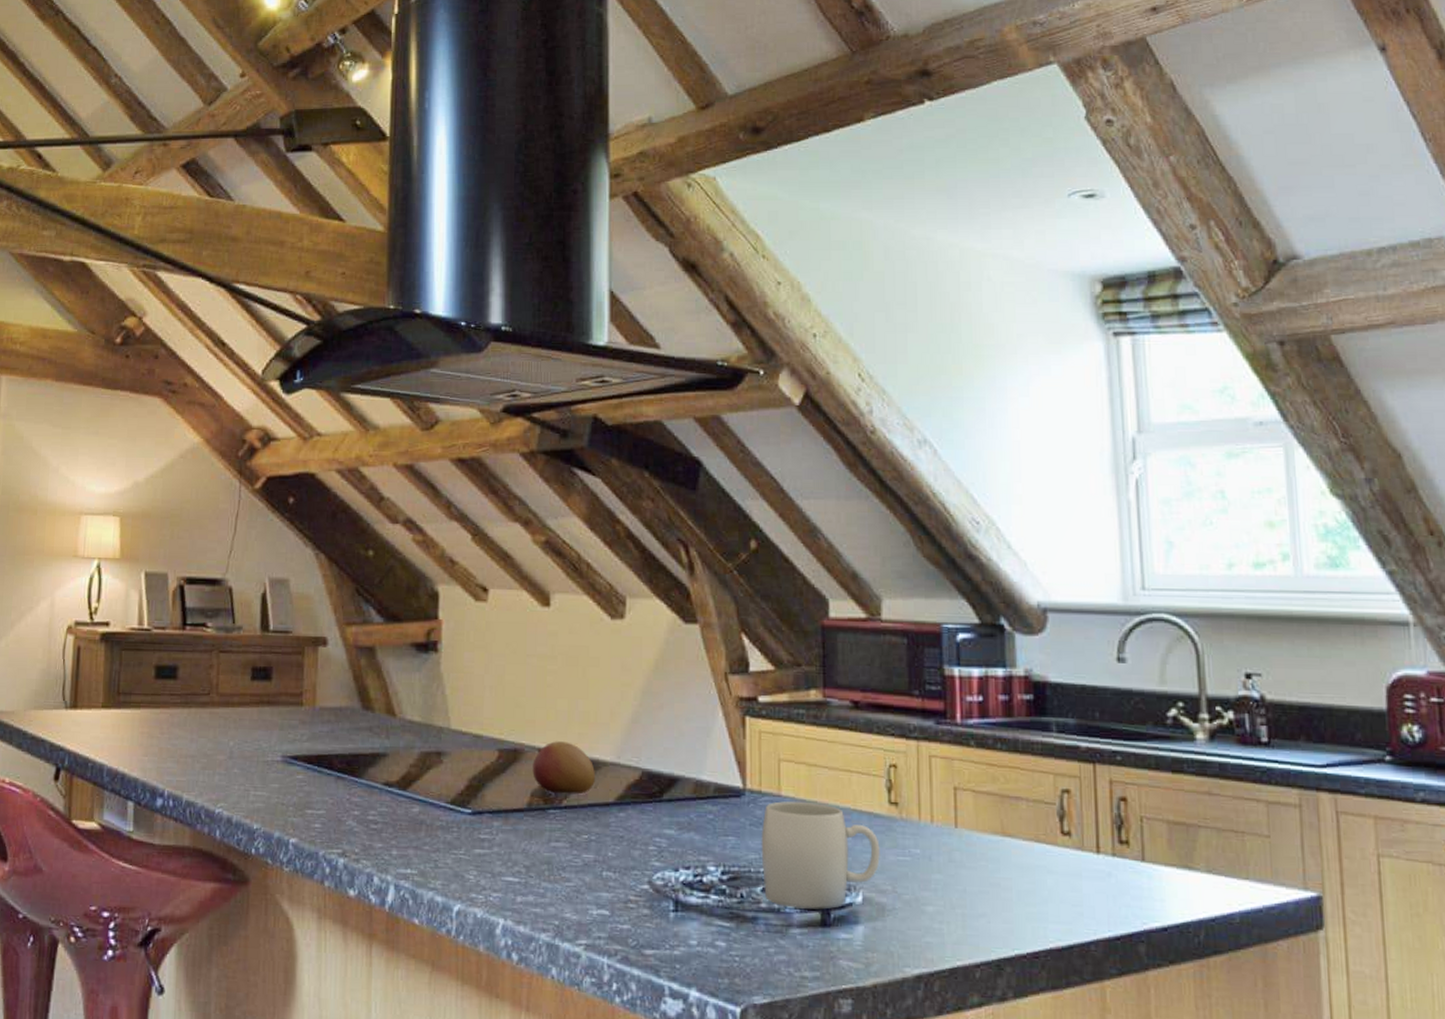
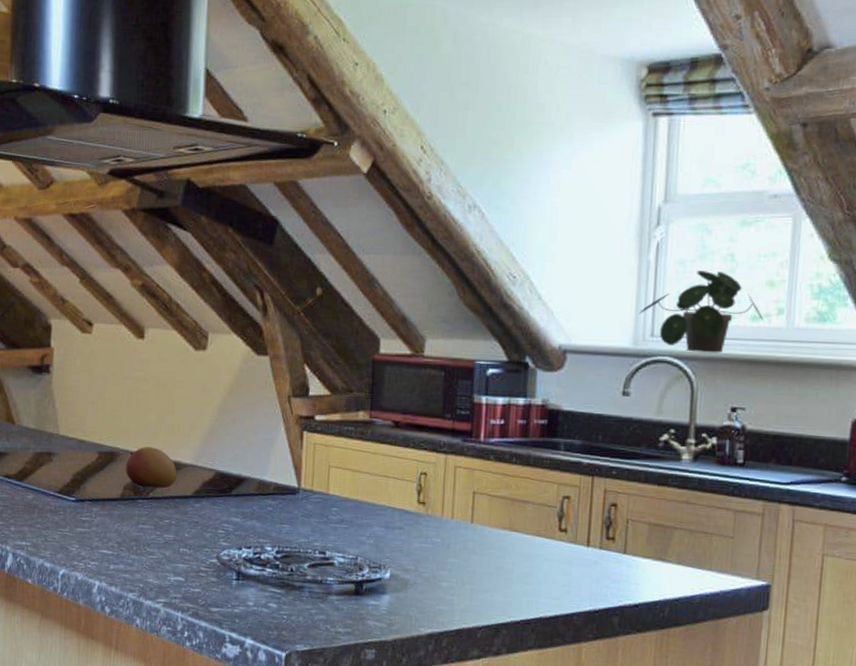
mug: present [761,801,880,910] -> none [309,499,408,583]
potted plant: none [1125,511,1268,608] -> present [639,271,764,353]

